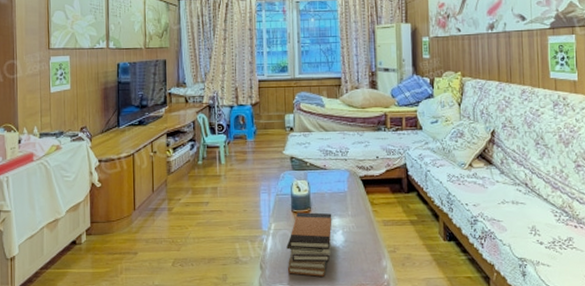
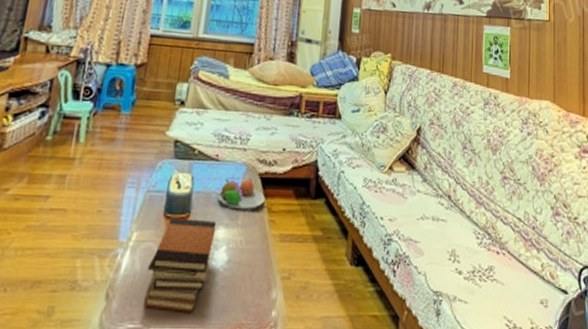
fruit bowl: none [330,181,367,205] -> present [218,178,265,212]

